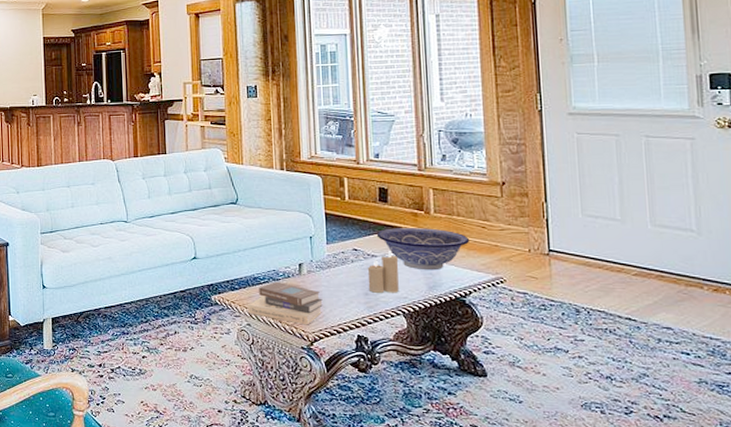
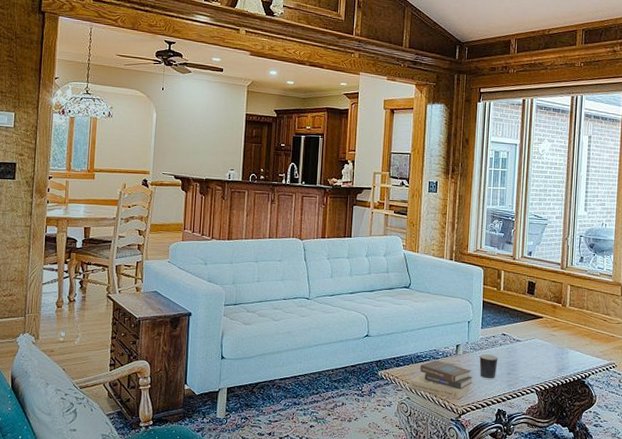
mug: none [328,273,352,302] -> present [479,354,498,380]
candle: present [367,251,399,293] -> none [511,337,538,374]
decorative bowl: present [376,228,469,271] -> none [522,317,593,355]

